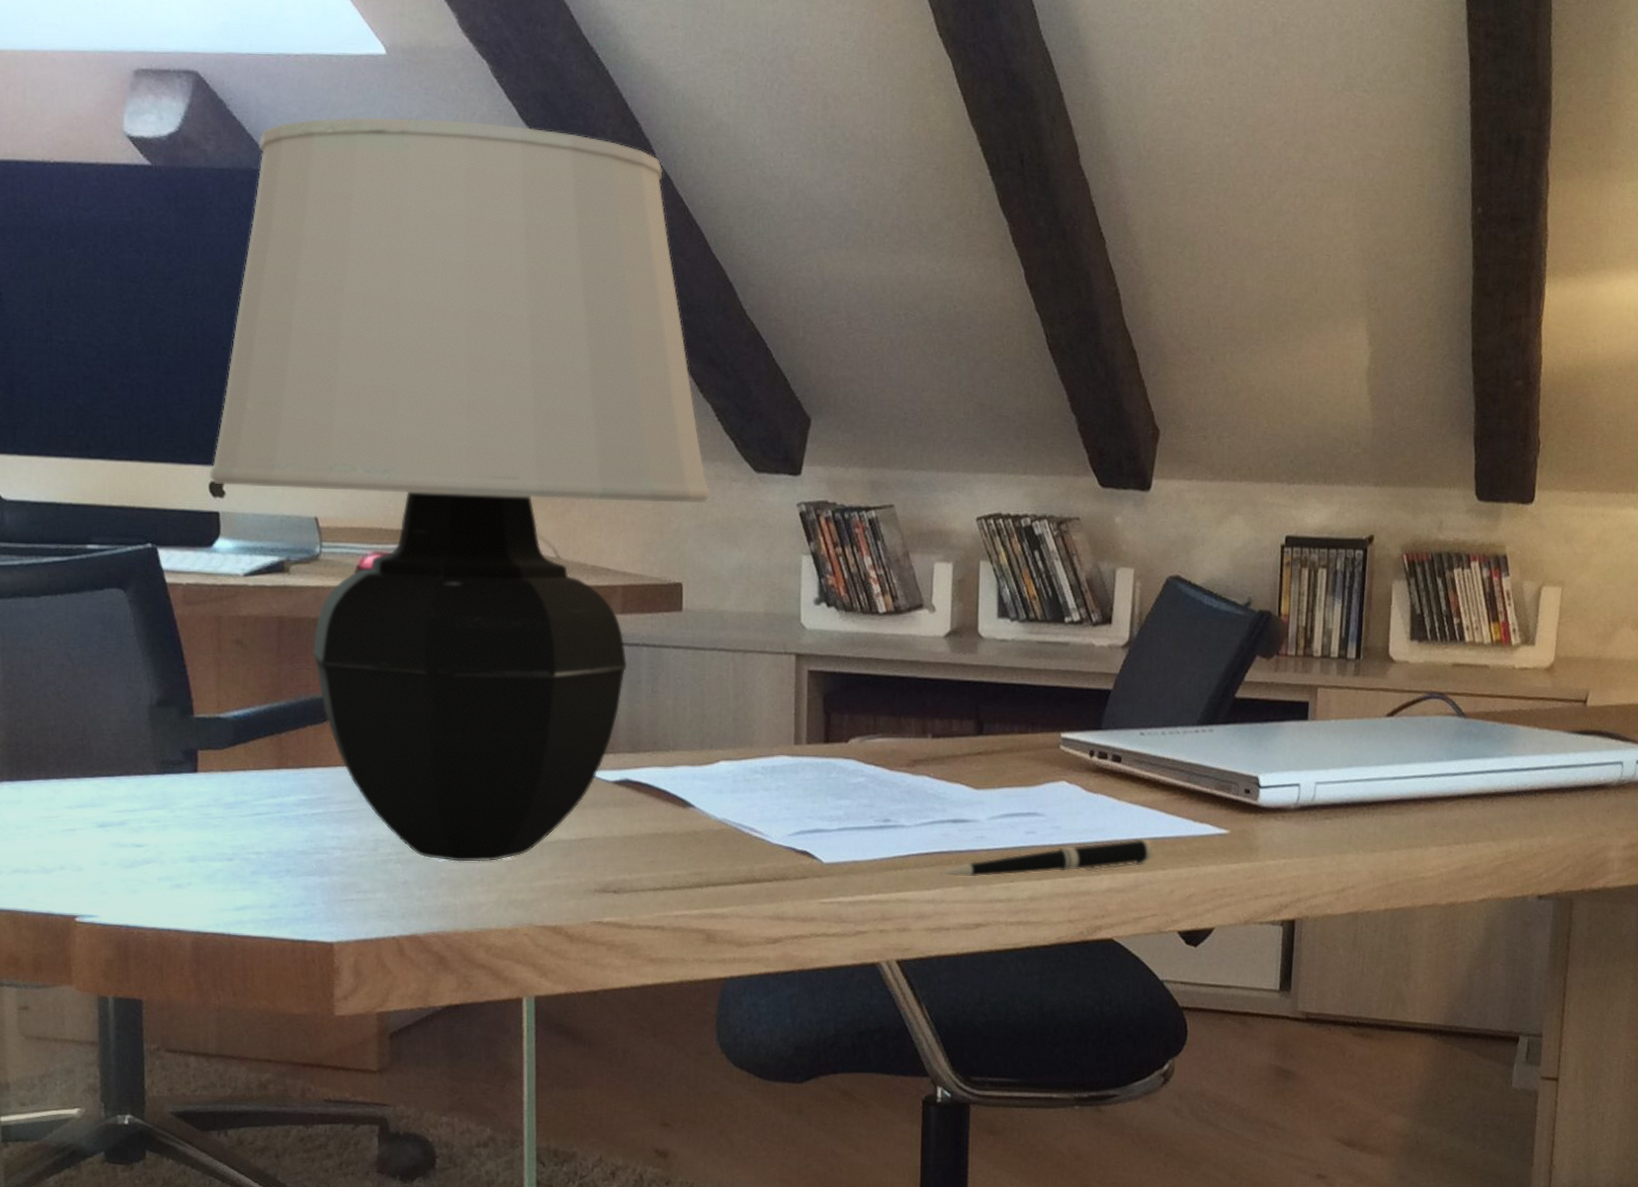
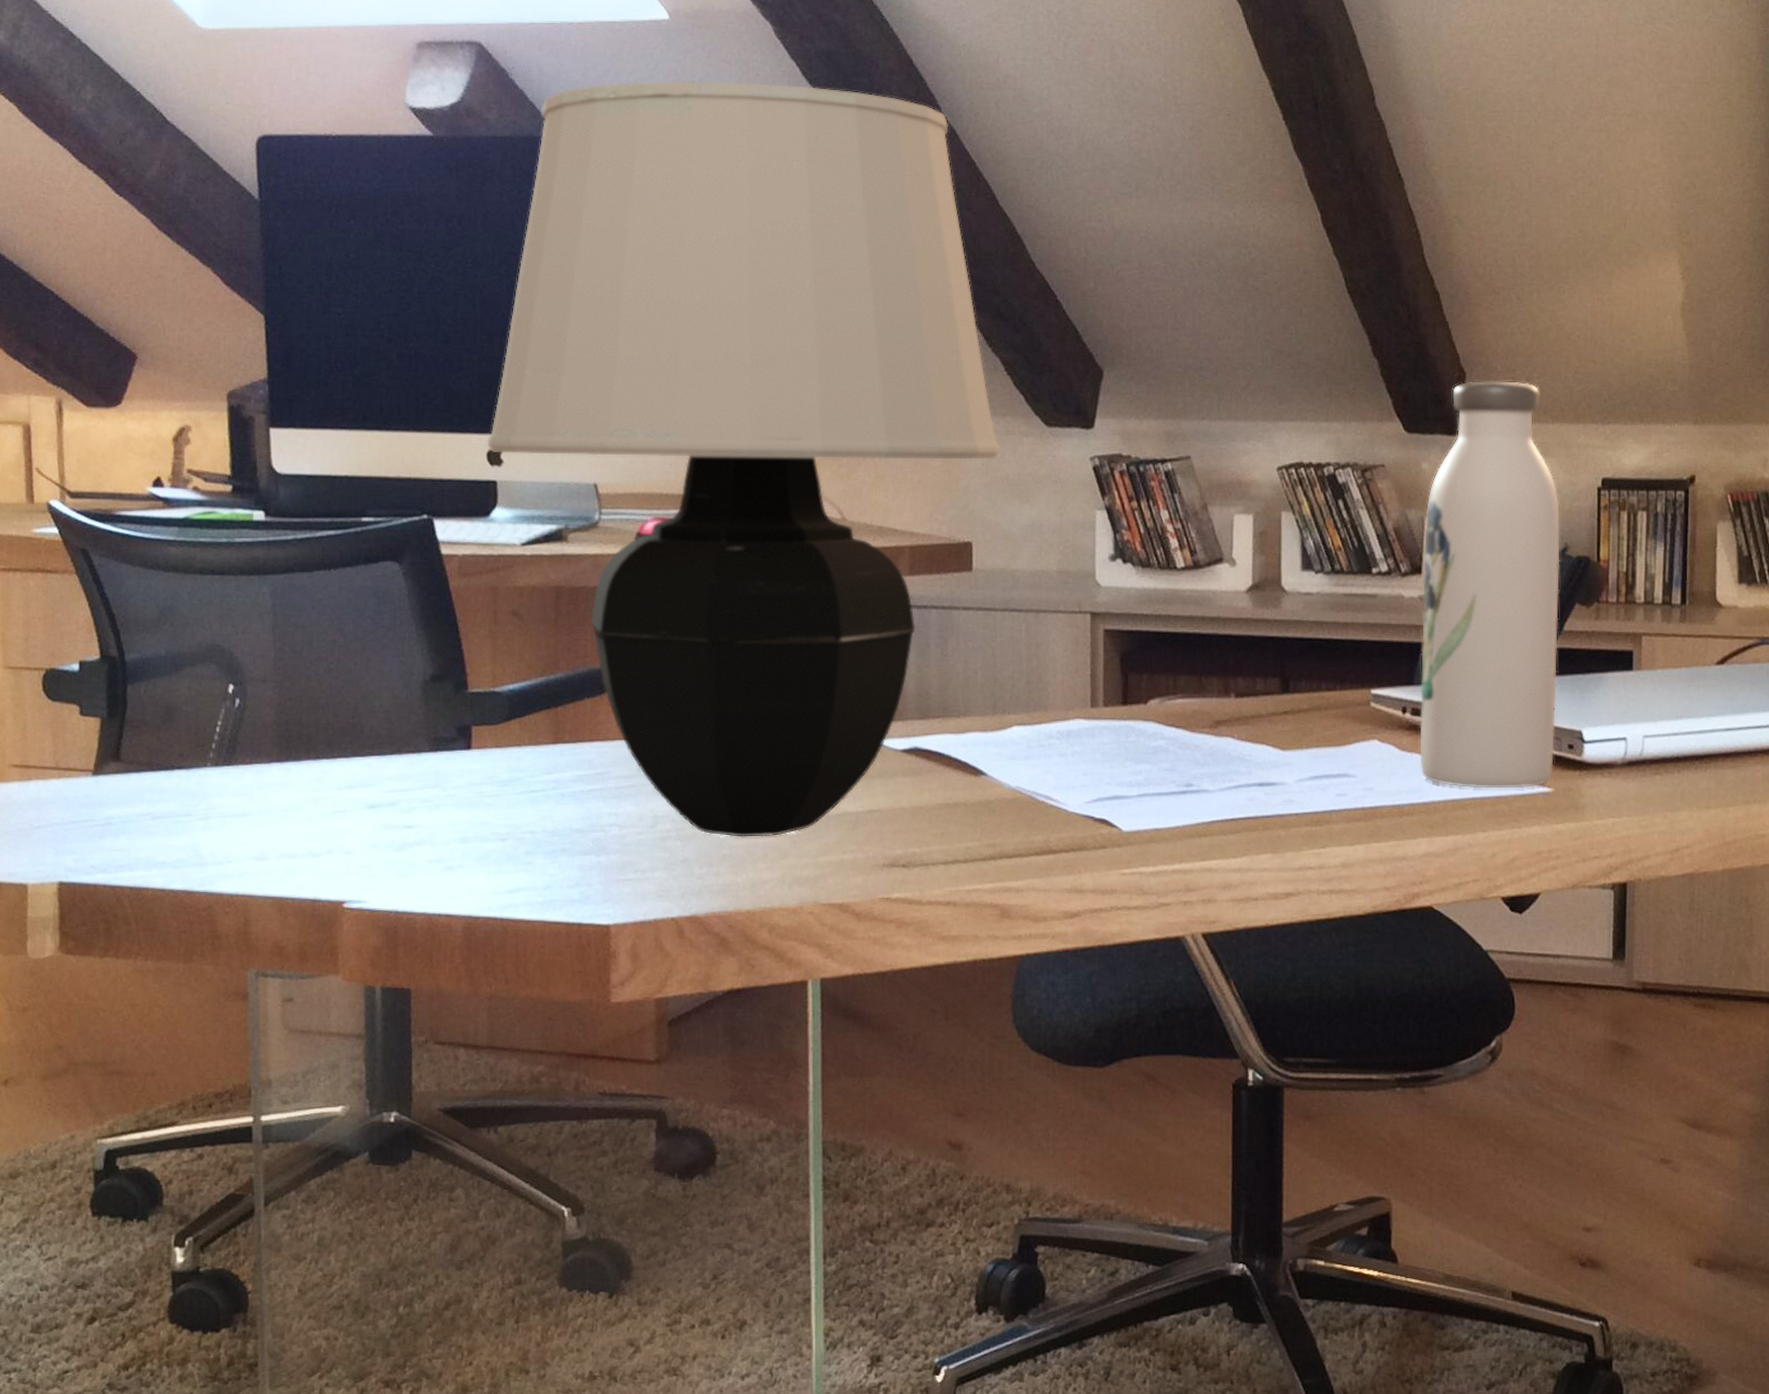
pen: present [939,839,1154,877] -> none [1246,800,1473,843]
water bottle: none [1105,439,1245,830] -> present [1419,381,1560,789]

